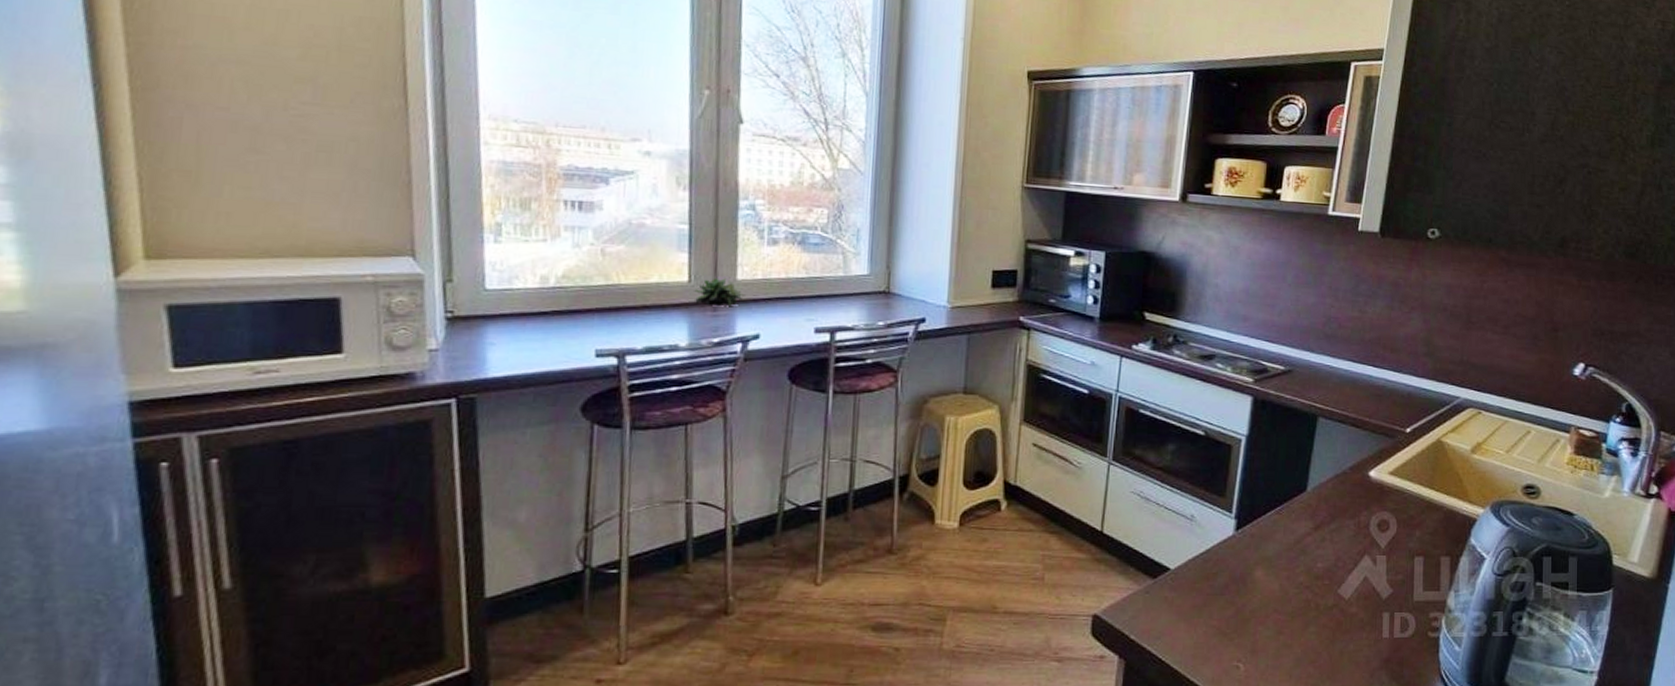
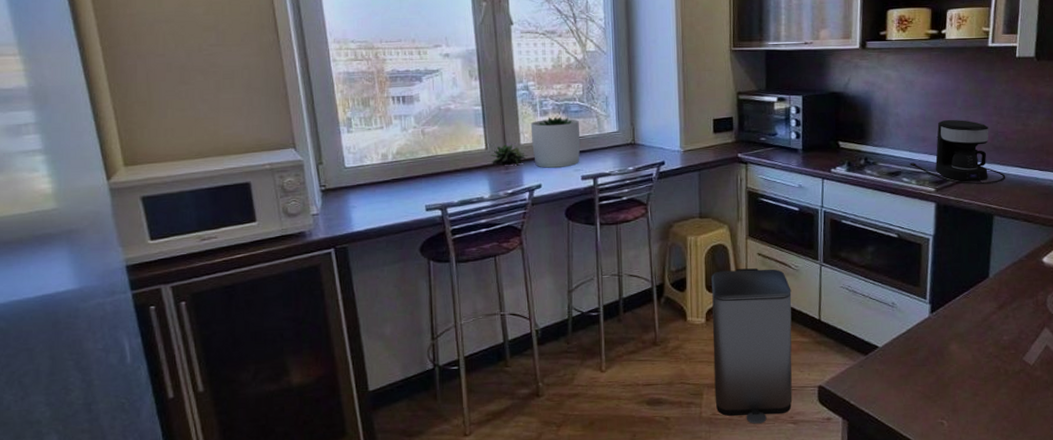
planter: none [752,248,819,315] -> present [530,117,581,168]
pedal bin: none [961,462,1070,660] -> present [711,268,793,424]
coffee maker: none [1226,297,1335,378] -> present [910,119,1005,184]

